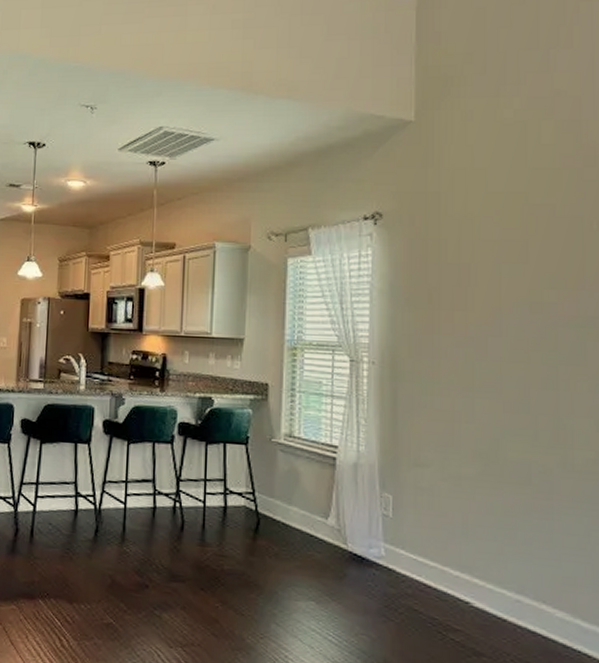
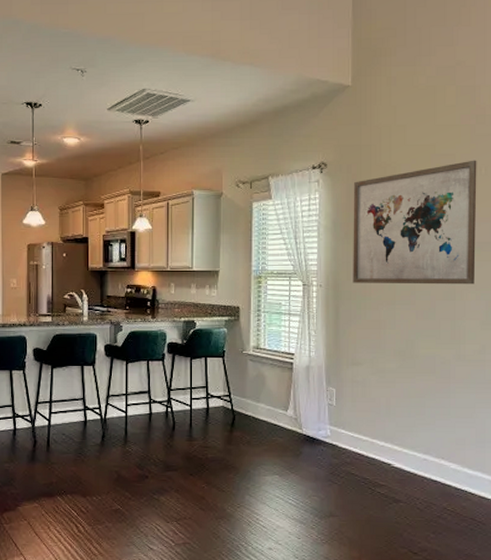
wall art: none [416,211,587,372] -> present [353,160,477,285]

